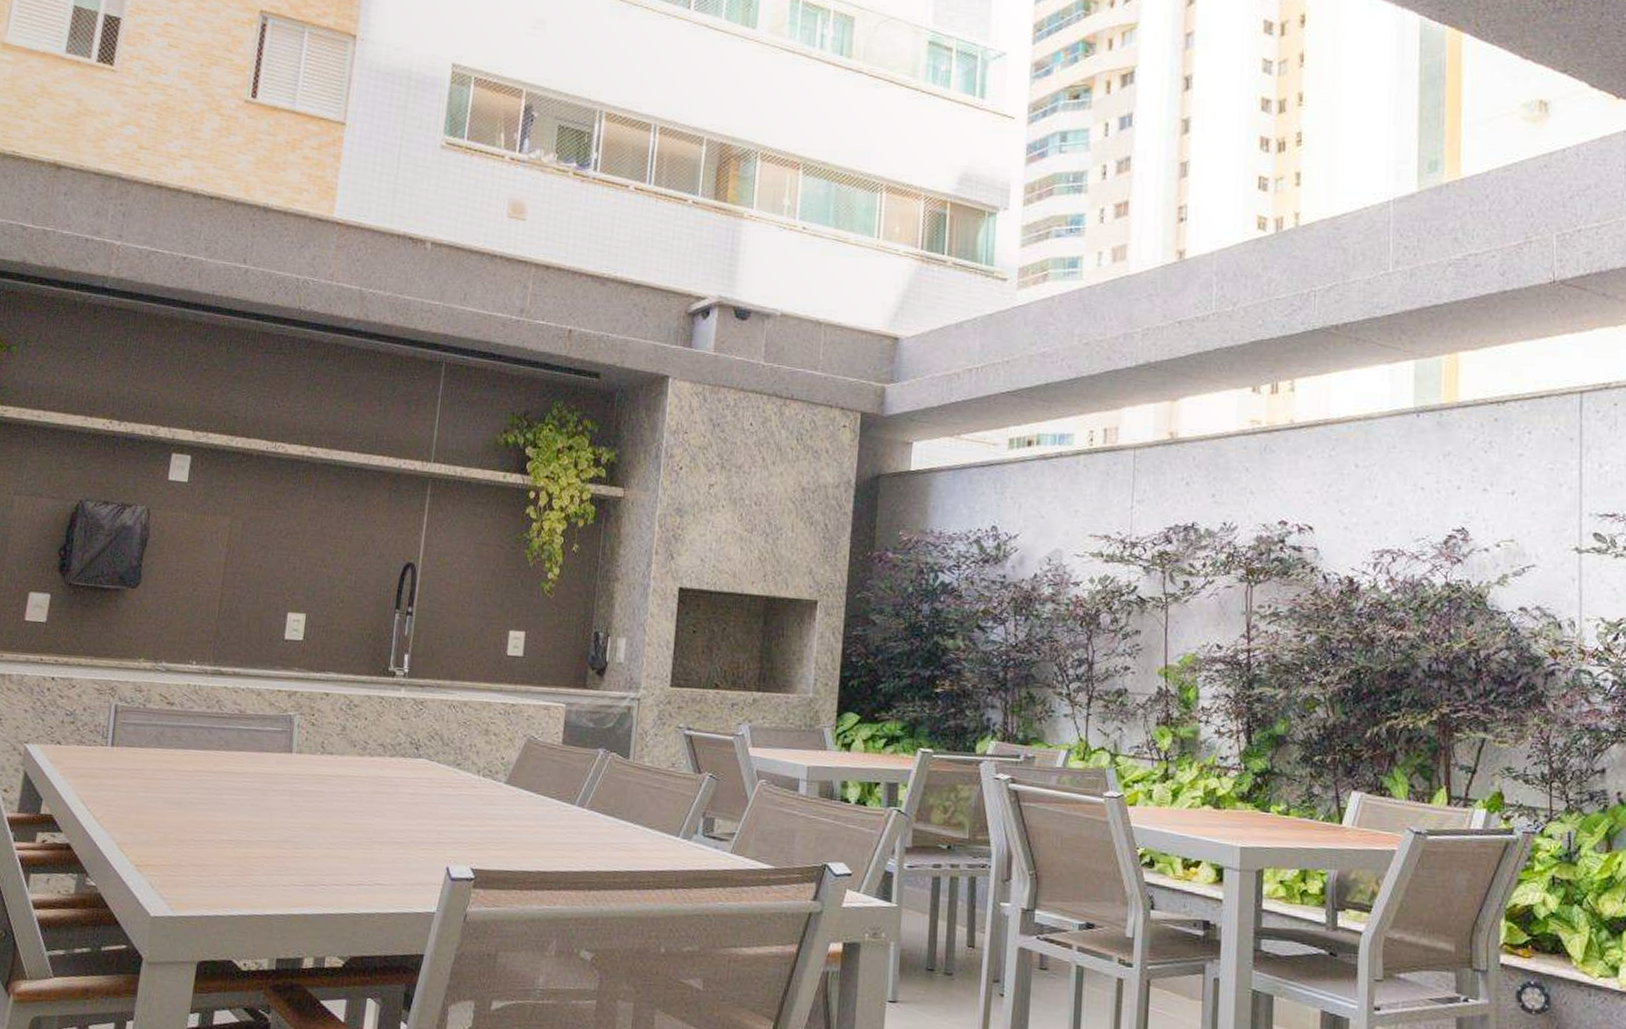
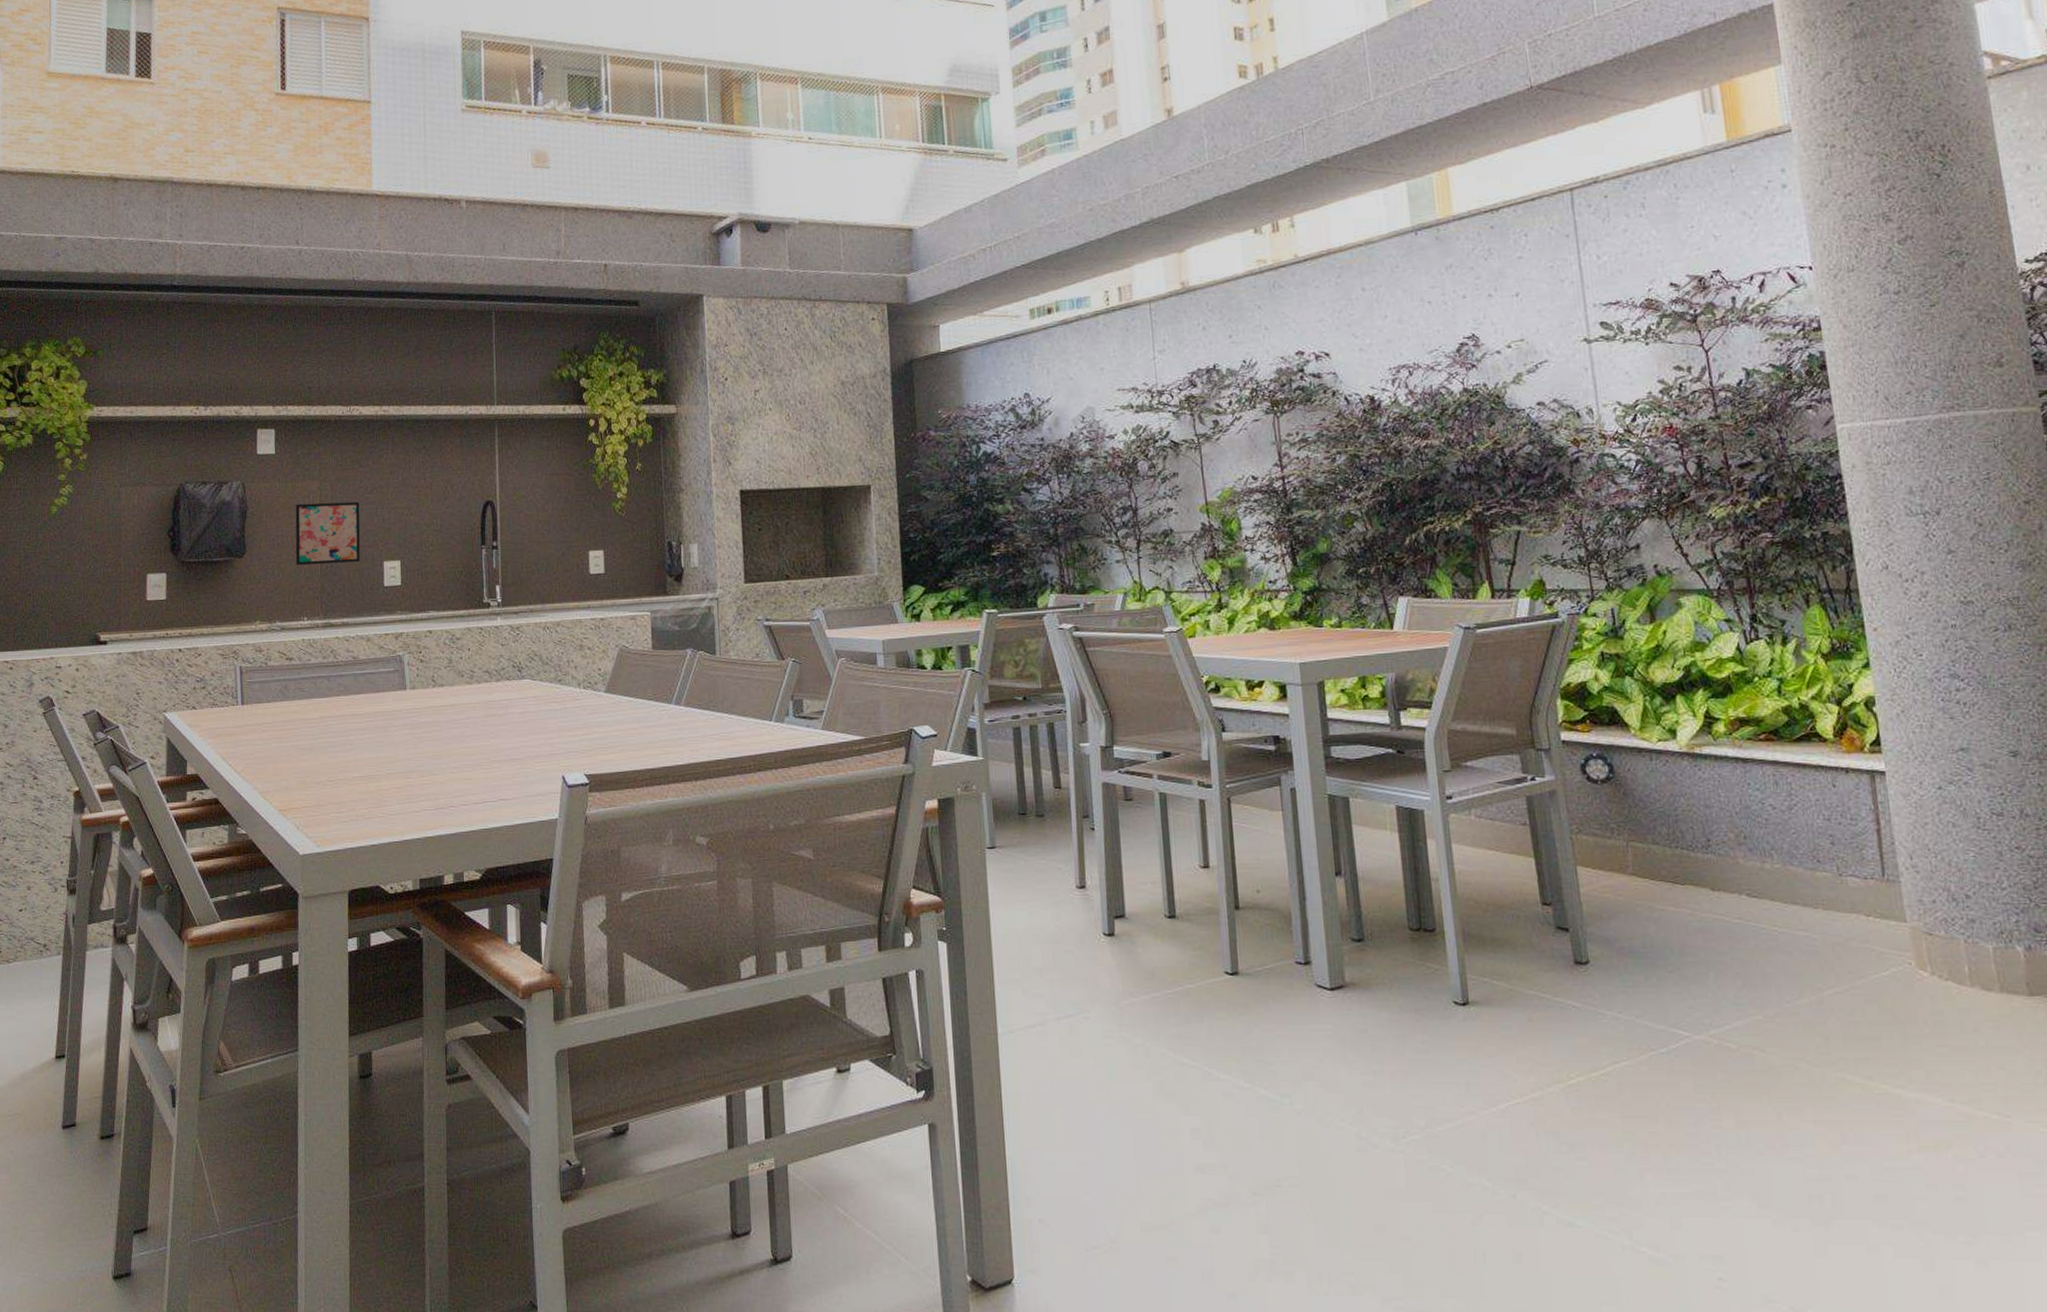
wall art: none [192,539,271,609] -> present [295,501,360,565]

